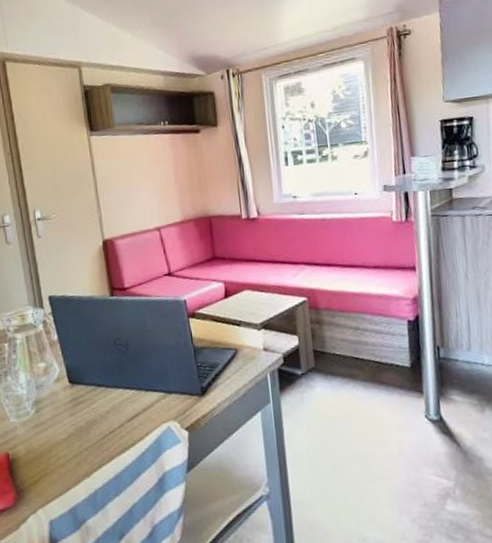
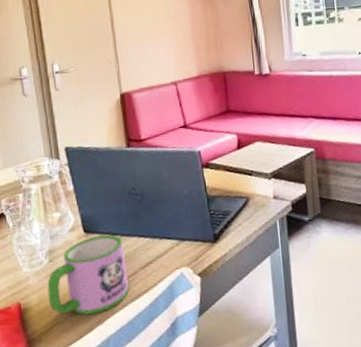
mug: none [34,385,116,467] -> present [47,234,129,315]

